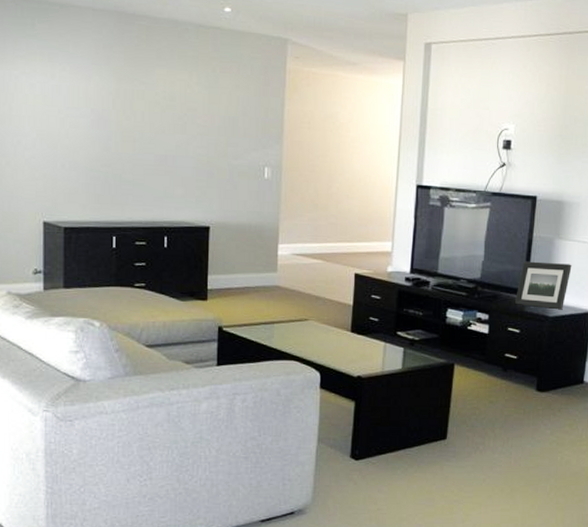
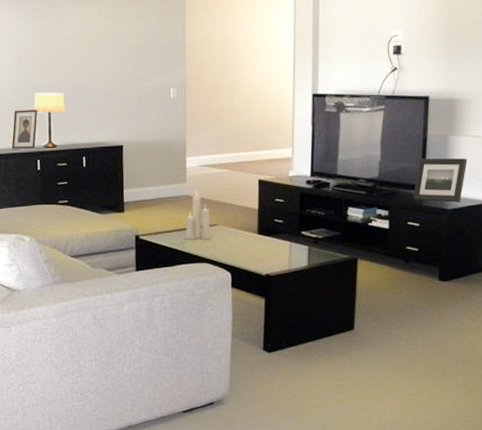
picture frame: none [84,179,116,224] -> present [11,109,38,149]
table lamp: none [112,161,146,225] -> present [34,92,64,148]
candle: none [273,280,301,337] -> present [185,190,211,241]

